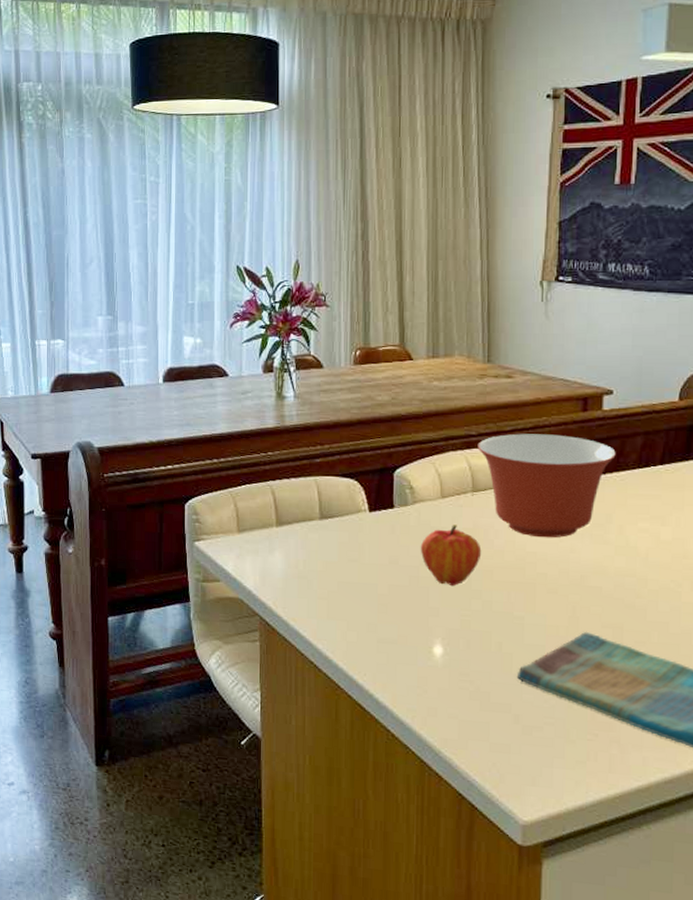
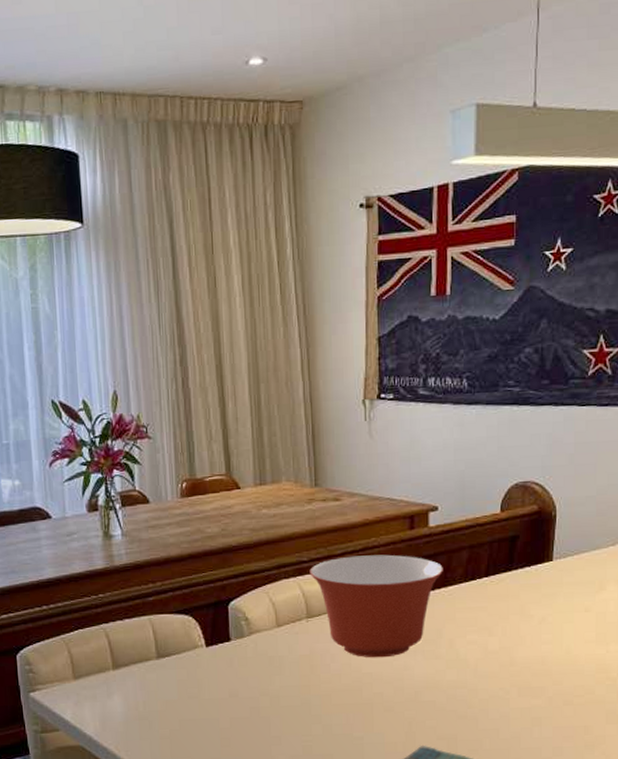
fruit: present [420,525,482,587] -> none [258,652,319,714]

